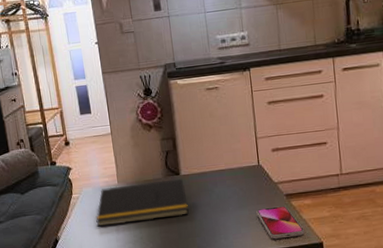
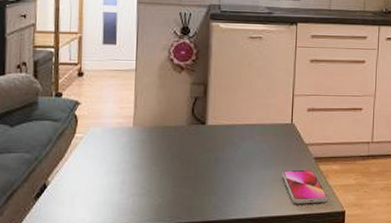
notepad: present [96,178,189,227] -> none [99,128,210,174]

